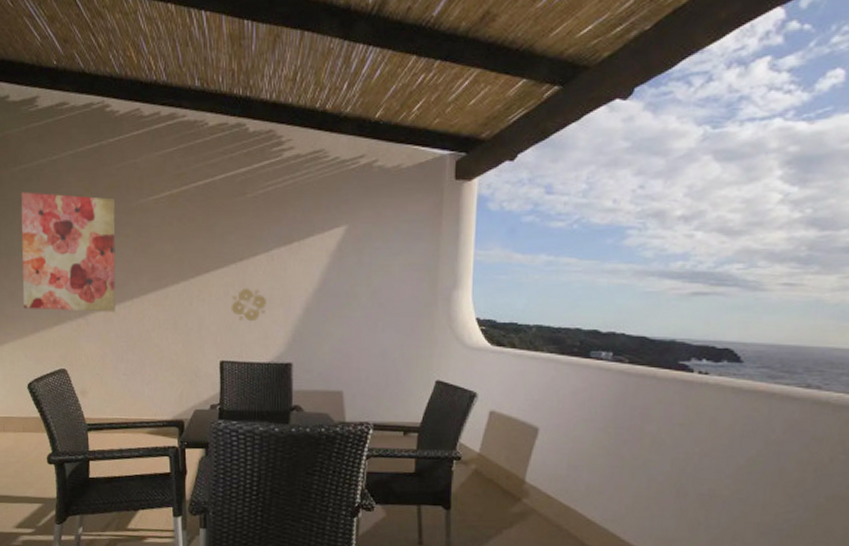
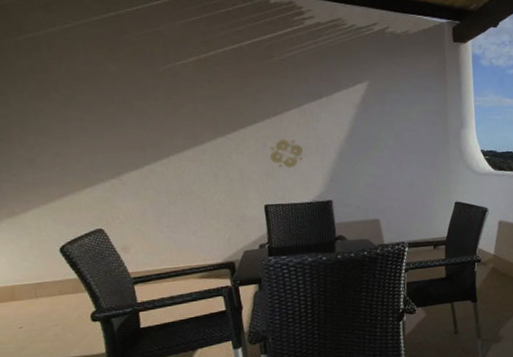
wall art: present [21,192,116,312] -> none [30,60,152,175]

